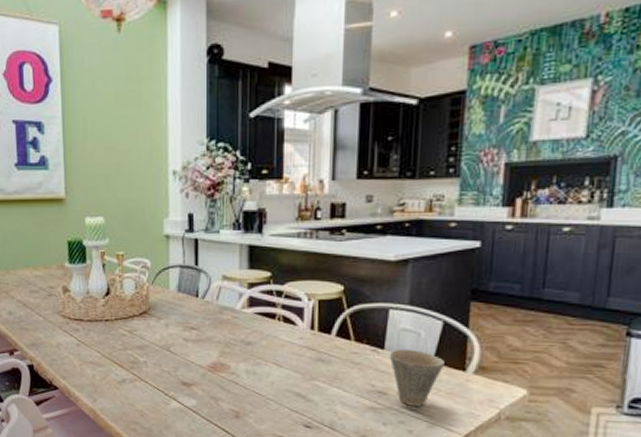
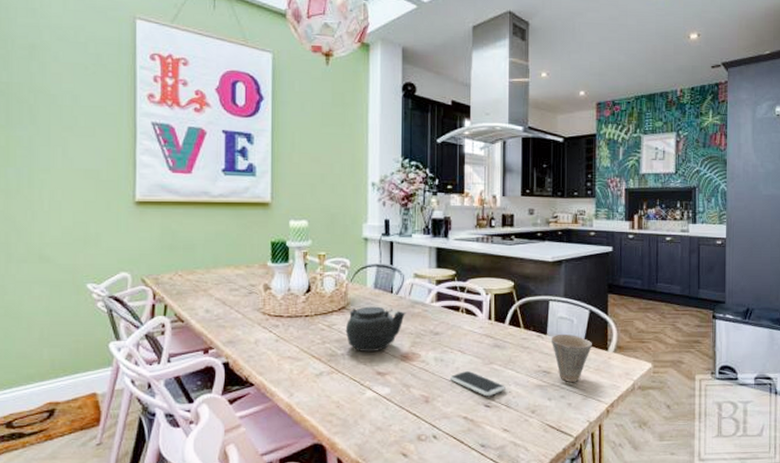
teapot: none [147,311,214,360] -> present [345,306,406,352]
smartphone: none [263,385,330,416] -> present [449,370,505,397]

